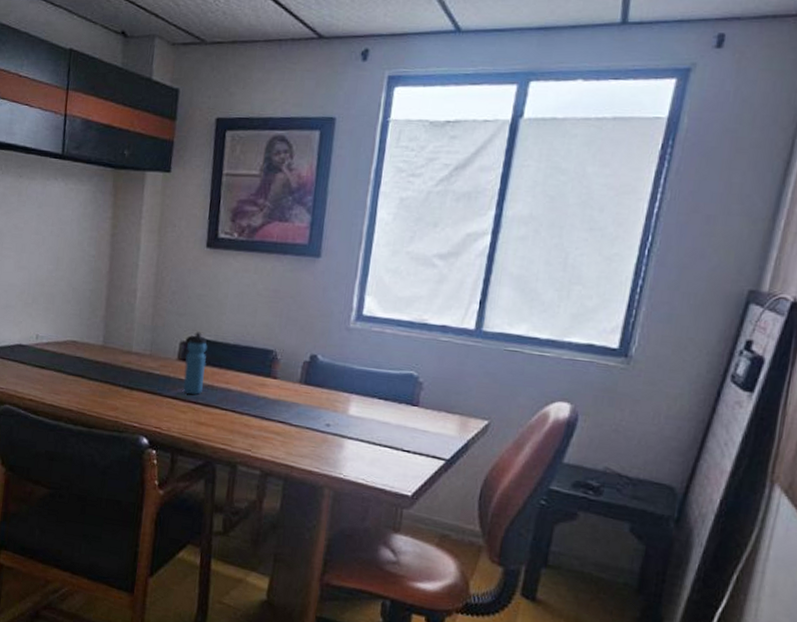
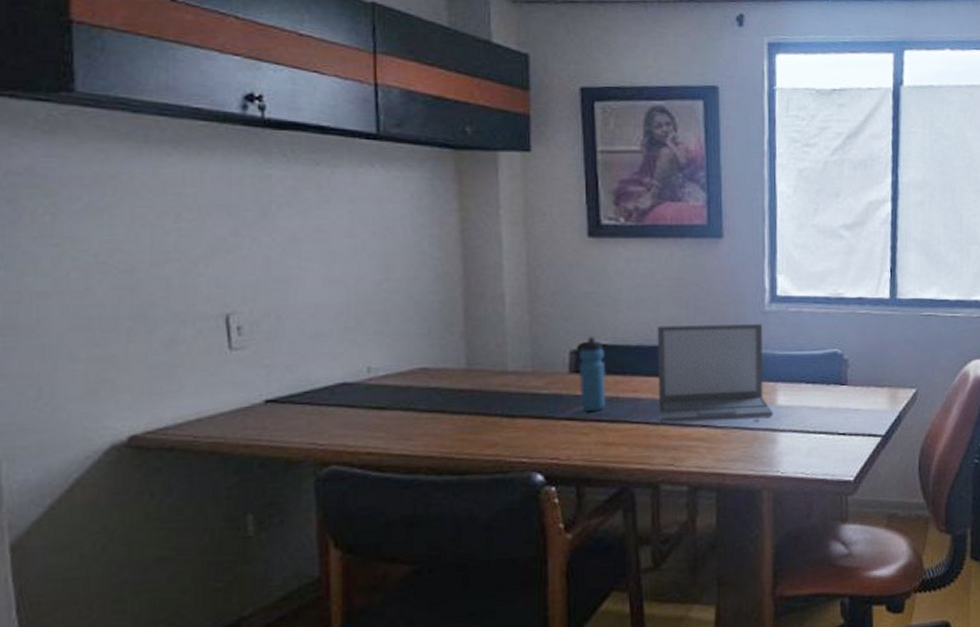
laptop: none [244,330,345,424] -> present [657,324,774,423]

